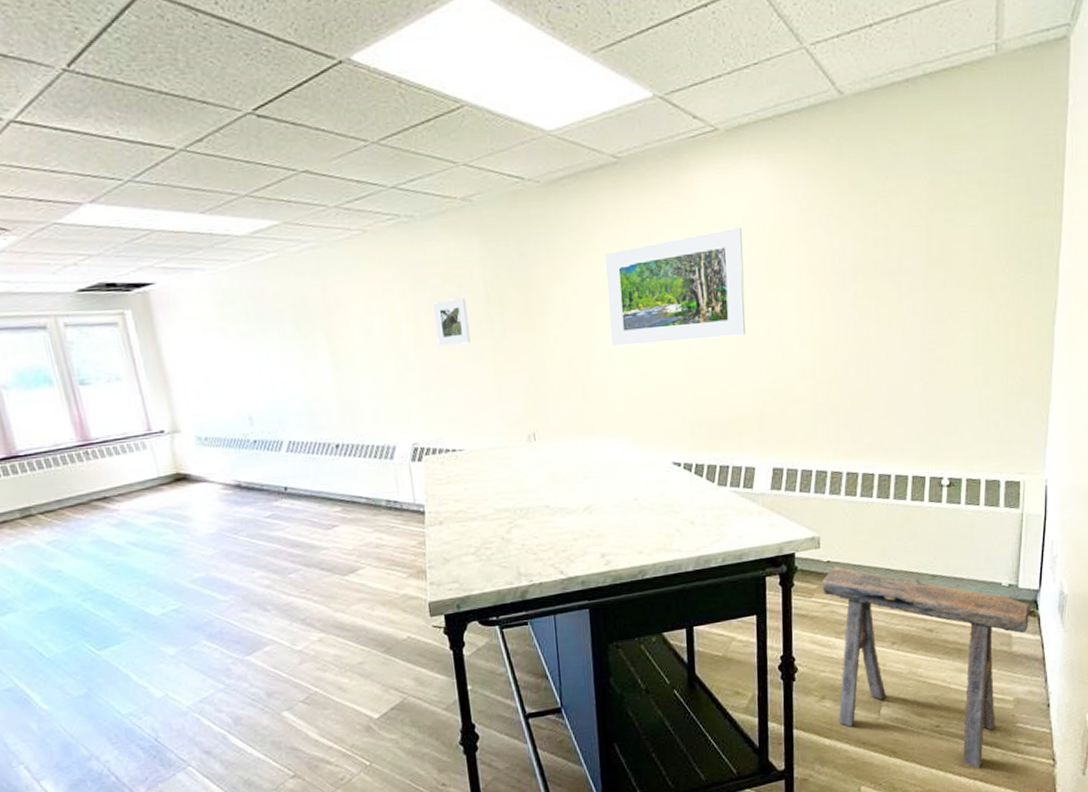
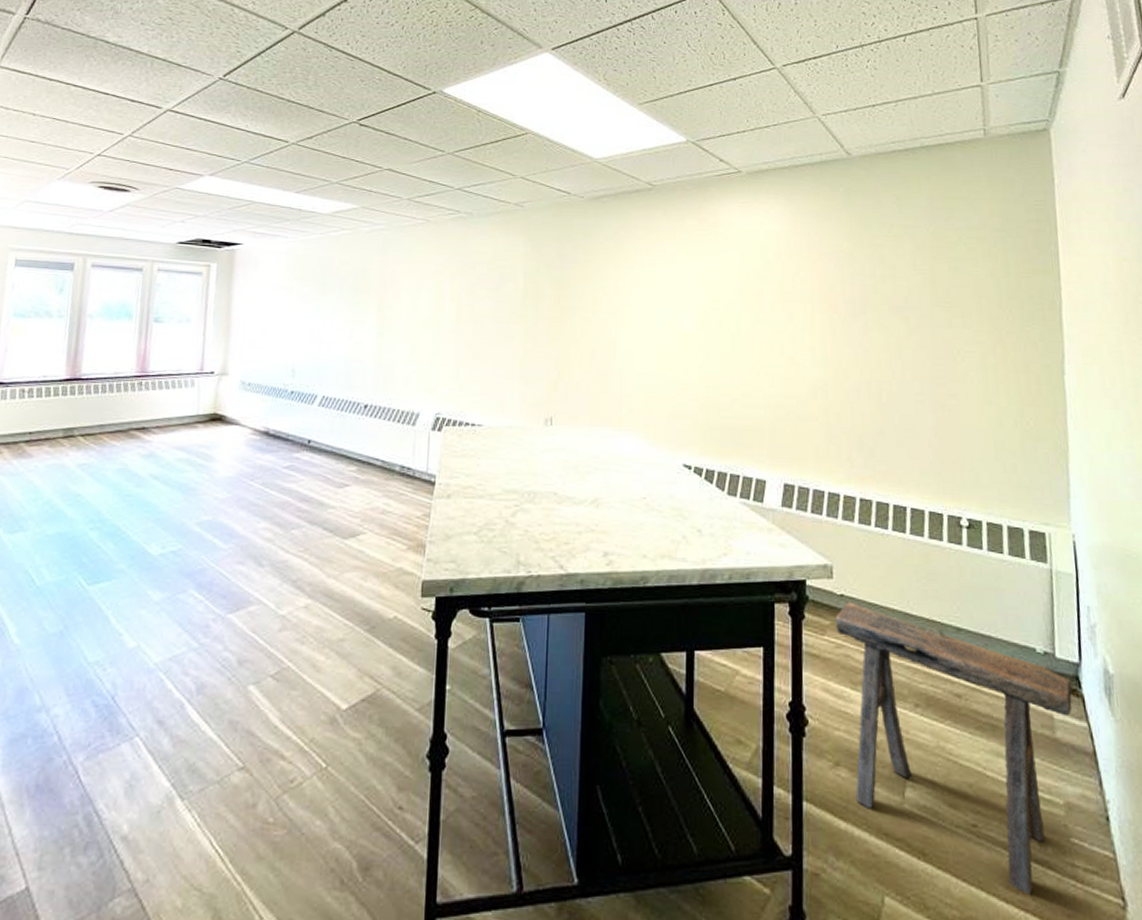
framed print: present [433,298,470,346] -> none [475,286,506,326]
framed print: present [605,228,746,347] -> none [633,253,761,349]

